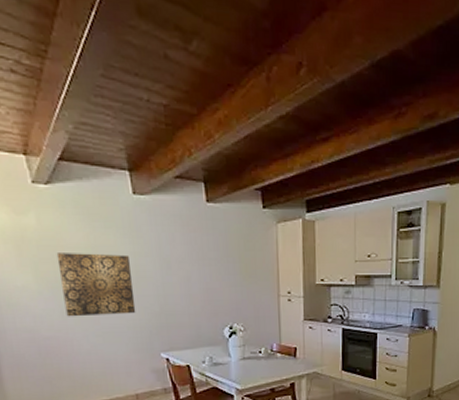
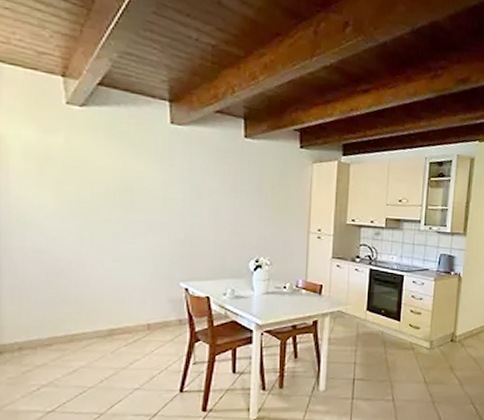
wall art: present [56,253,136,317] -> none [81,174,160,241]

